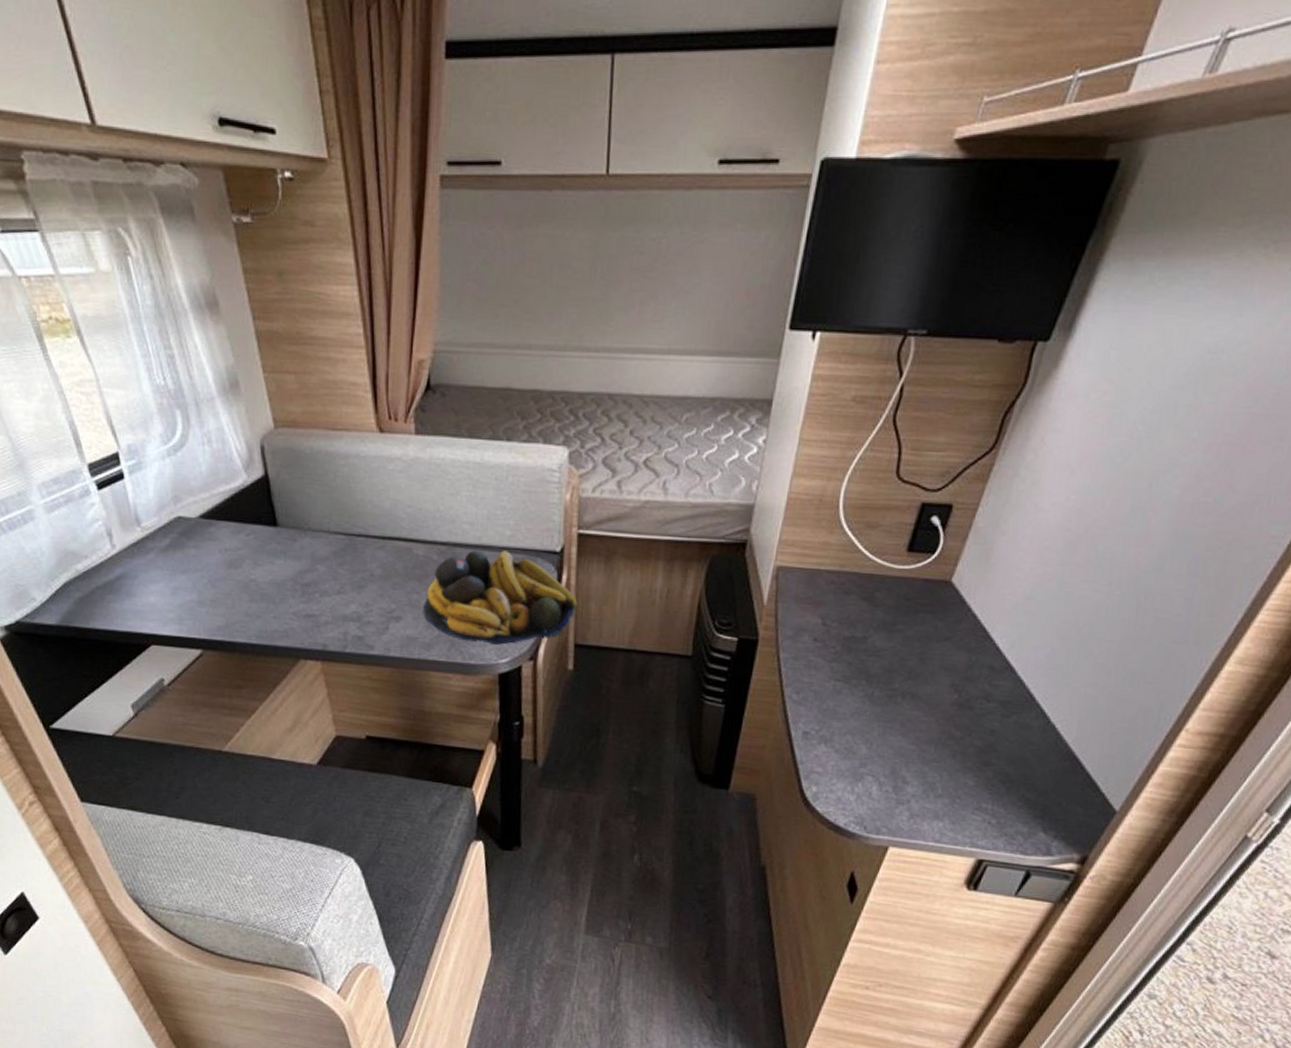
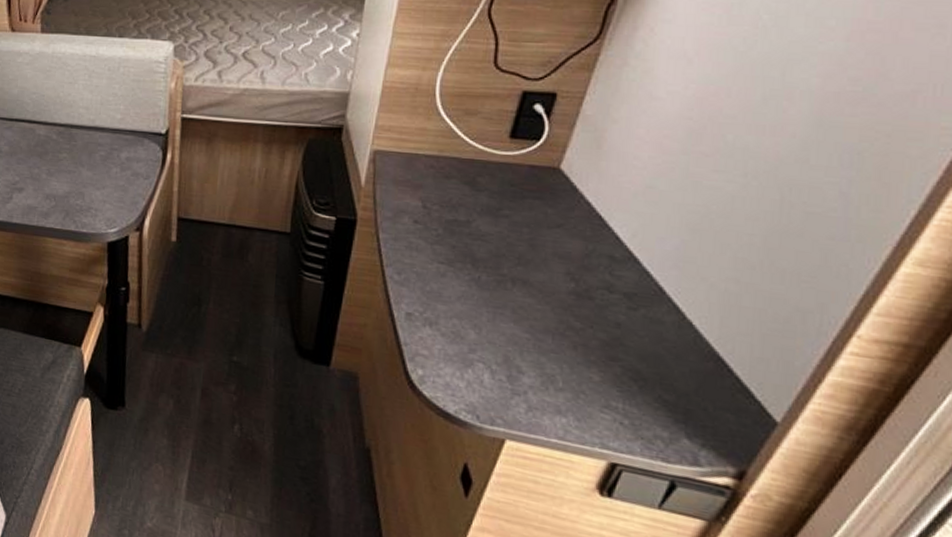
fruit bowl: present [423,550,578,645] -> none [42,131,181,216]

